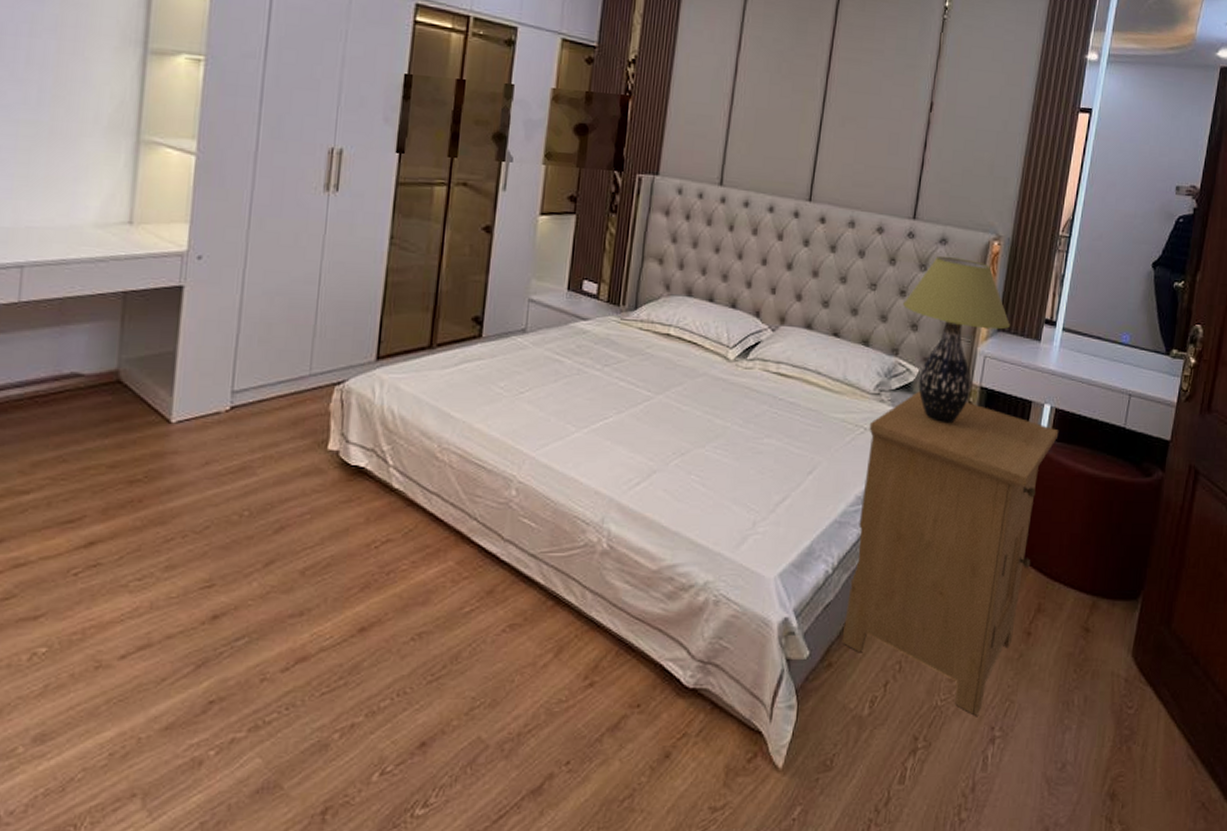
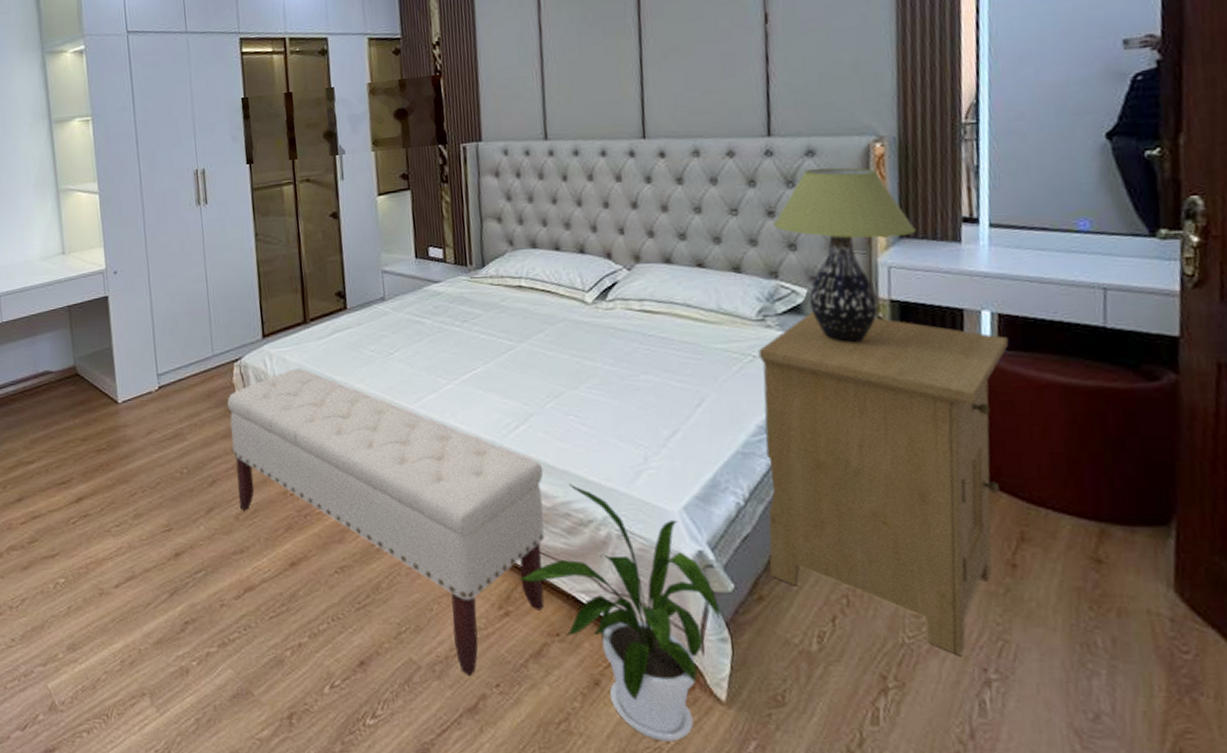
bench: none [308,400,656,755] -> present [227,368,545,677]
house plant: none [611,546,793,813] -> present [519,483,720,742]

